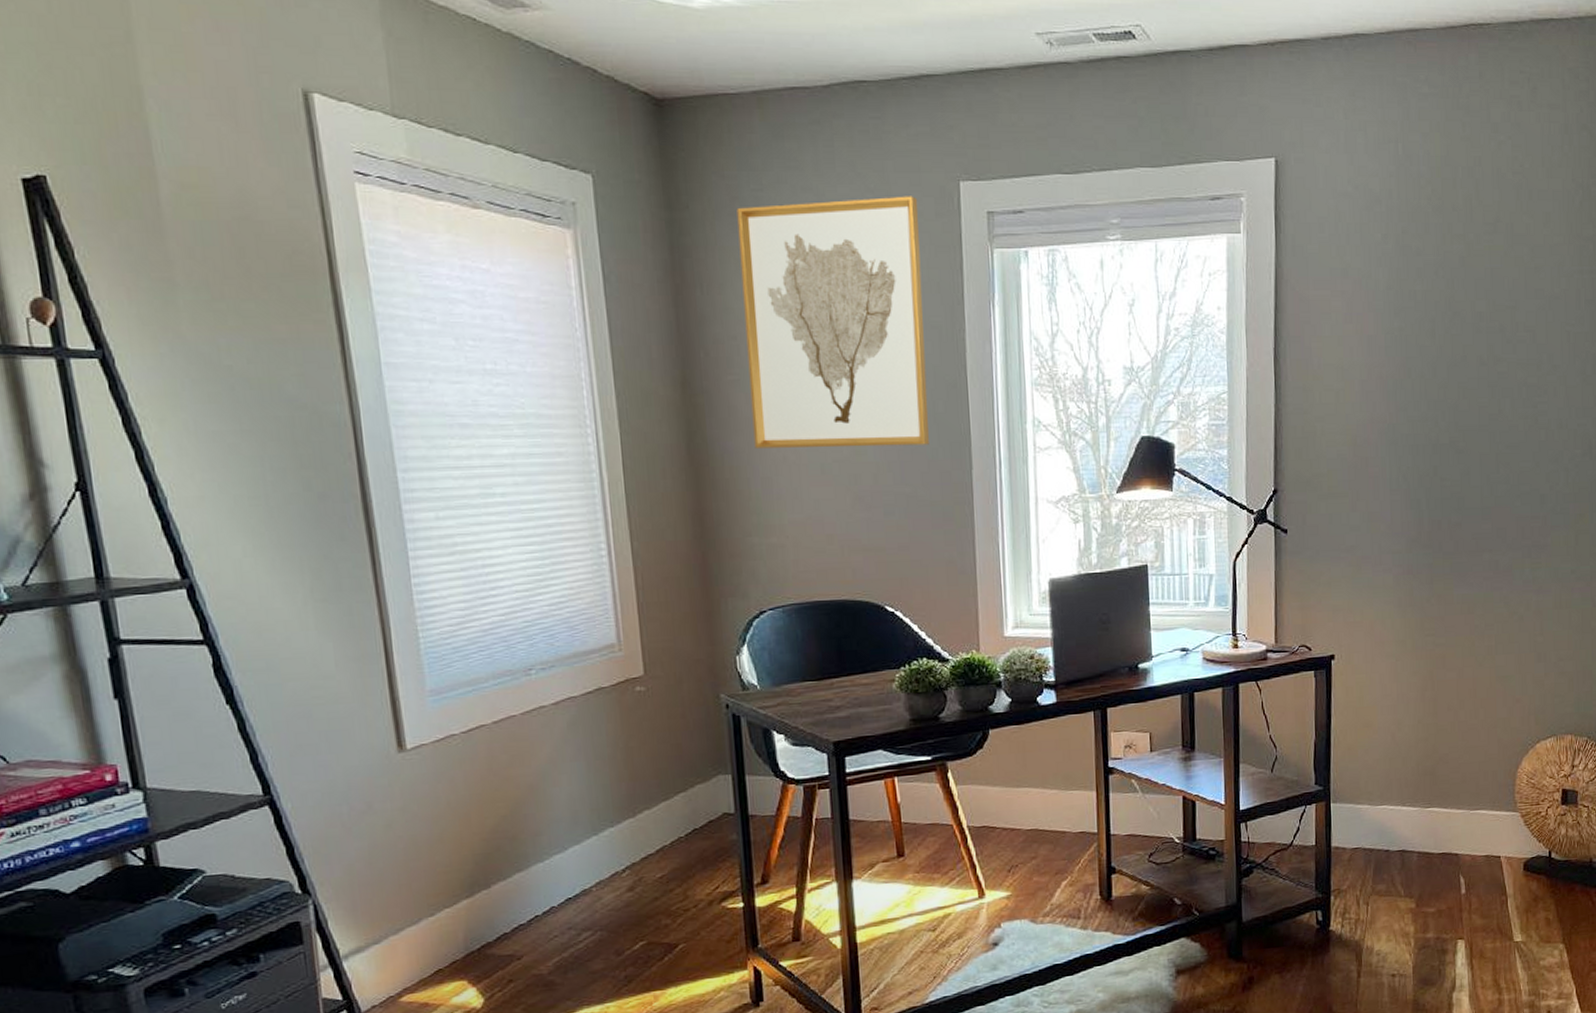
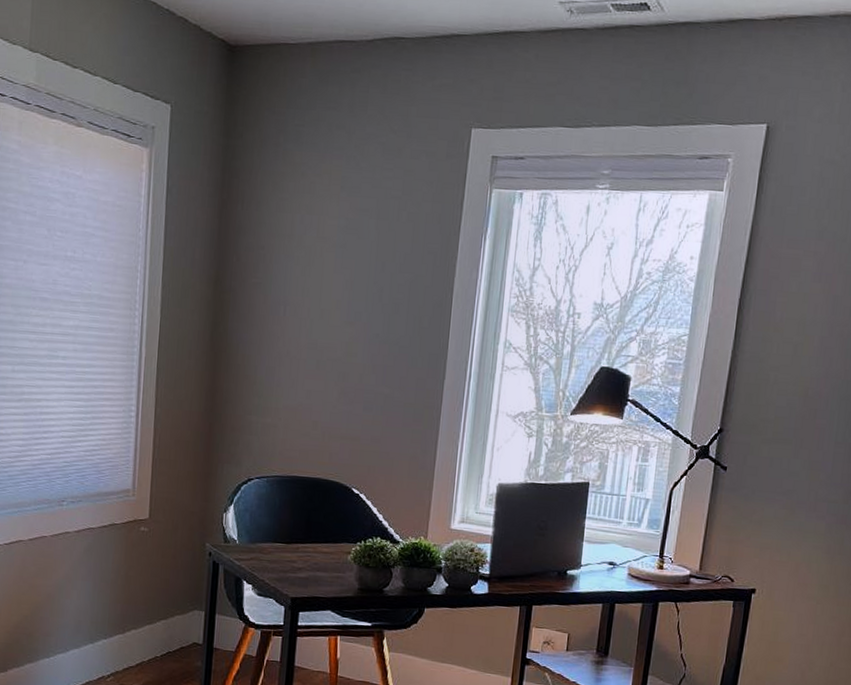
wall art: present [736,196,929,448] -> none [265,138,433,354]

